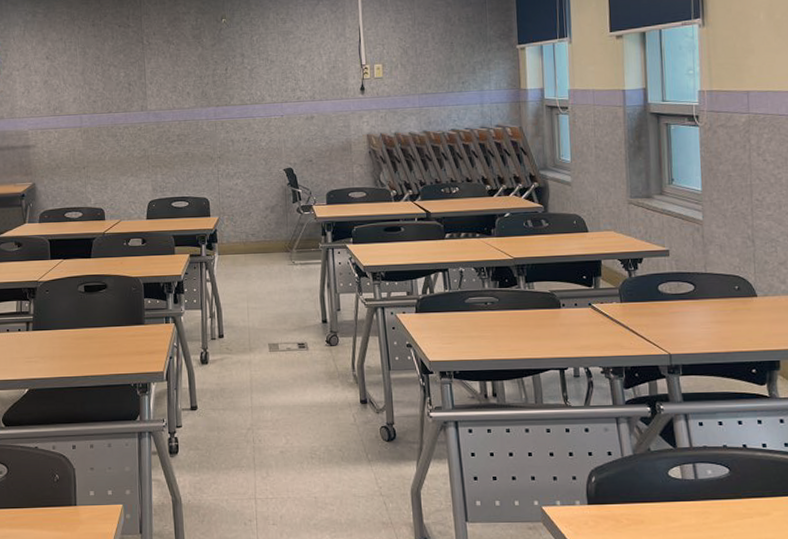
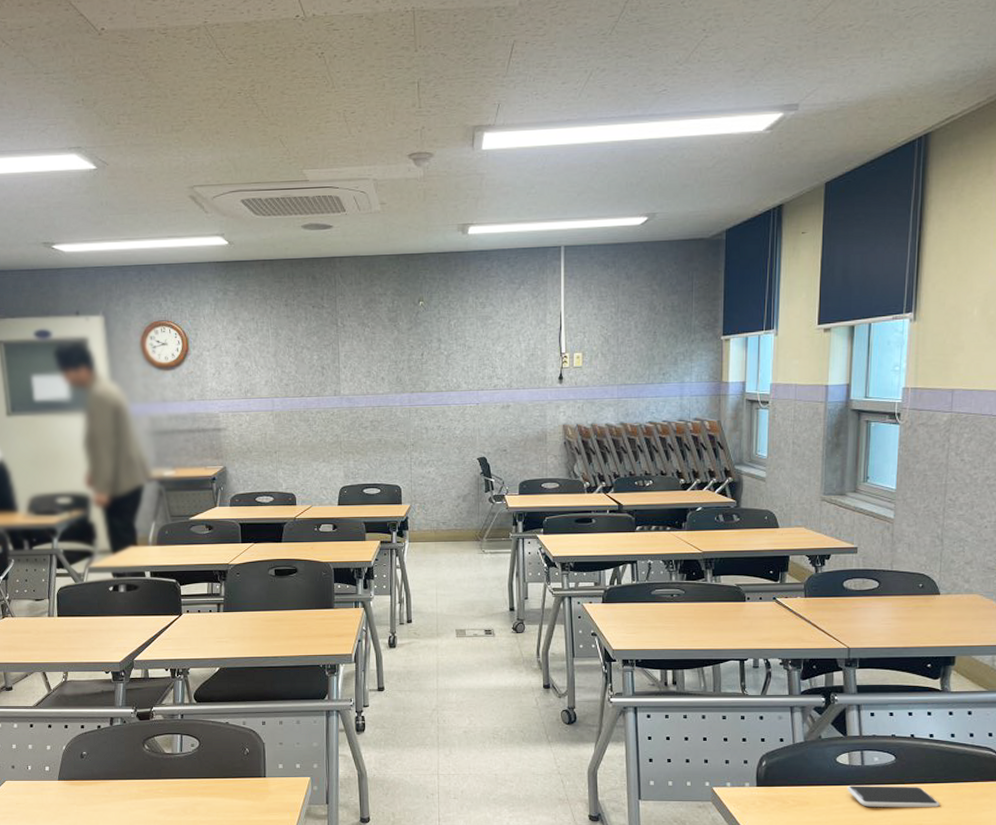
smartphone: none [682,500,782,525] -> present [847,786,940,808]

